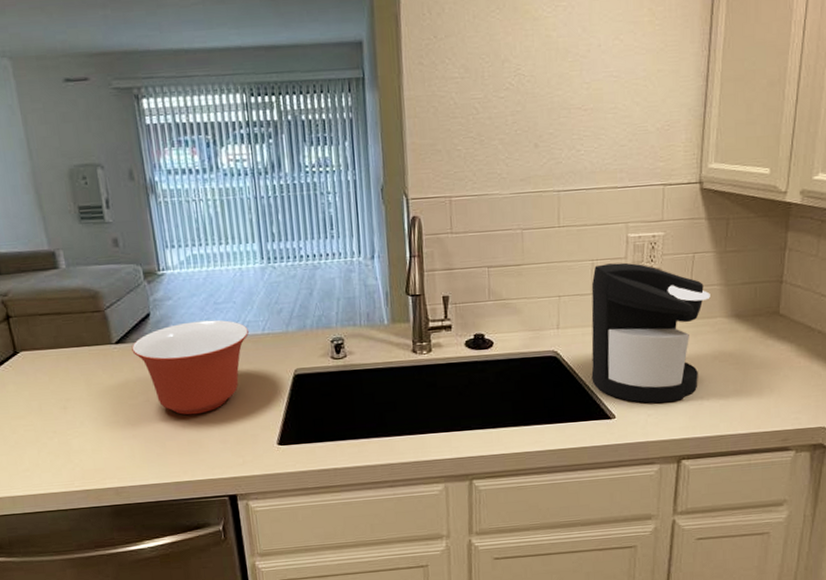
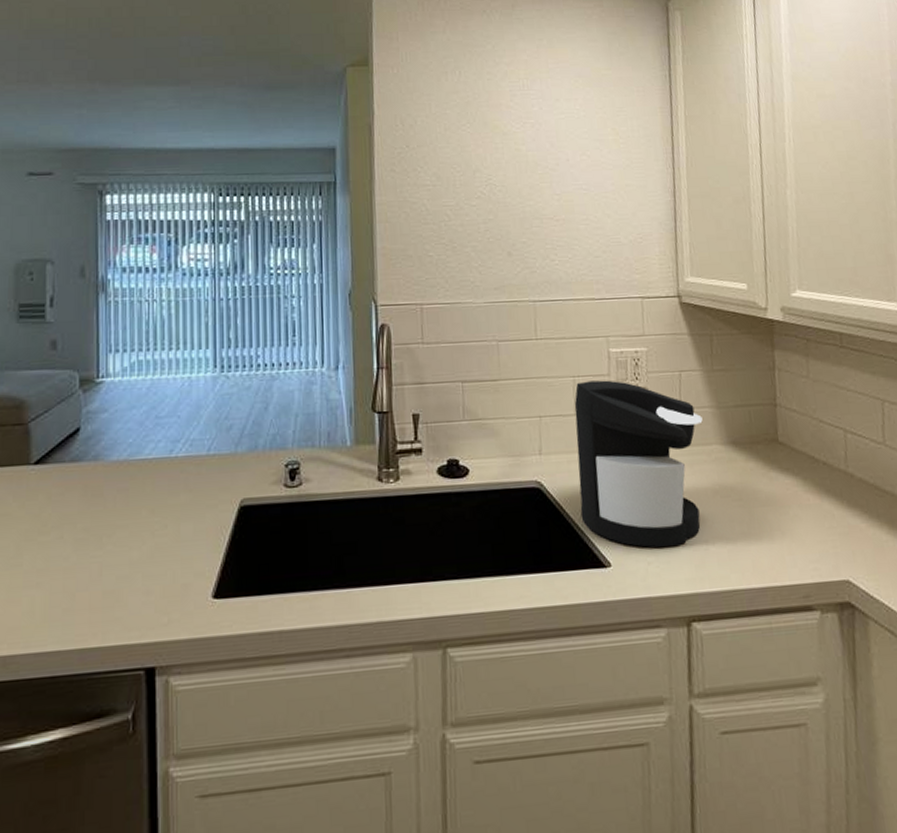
mixing bowl: present [131,320,249,415] -> none [52,437,191,557]

